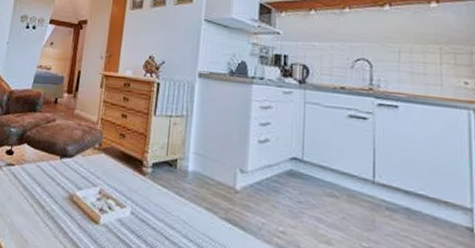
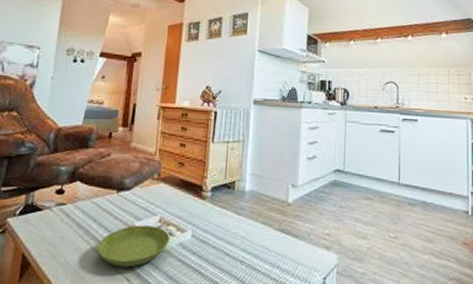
saucer: none [39,194,109,237] -> present [96,225,170,268]

